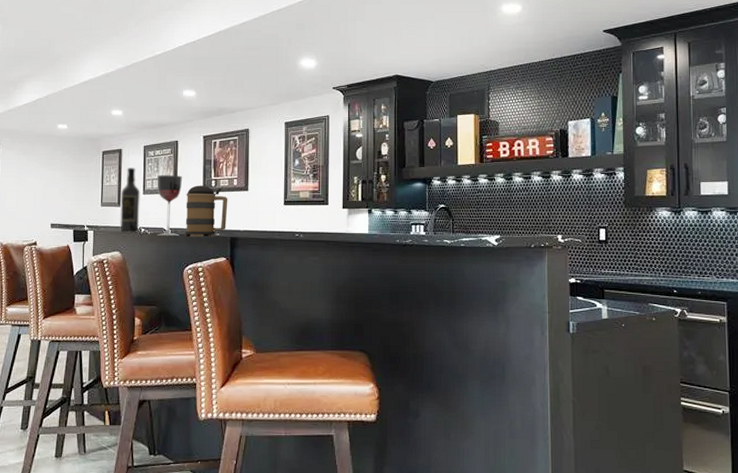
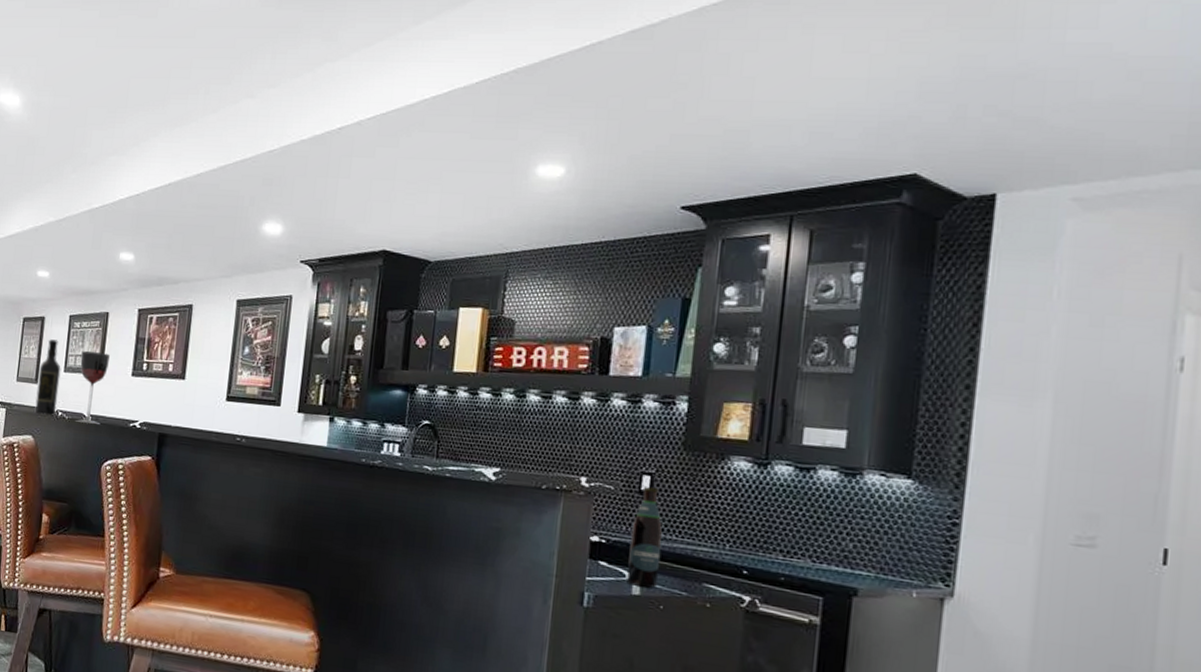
beer mug: present [185,185,228,237] -> none [106,367,161,430]
bottle: none [597,237,619,312] -> present [627,487,663,588]

